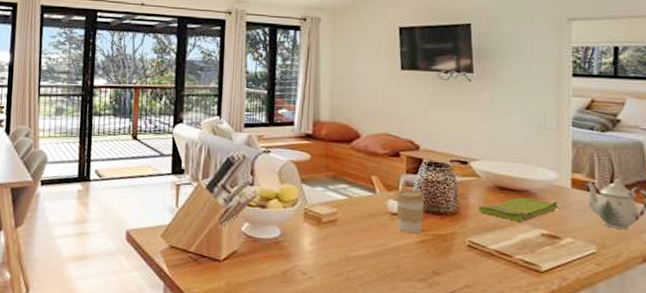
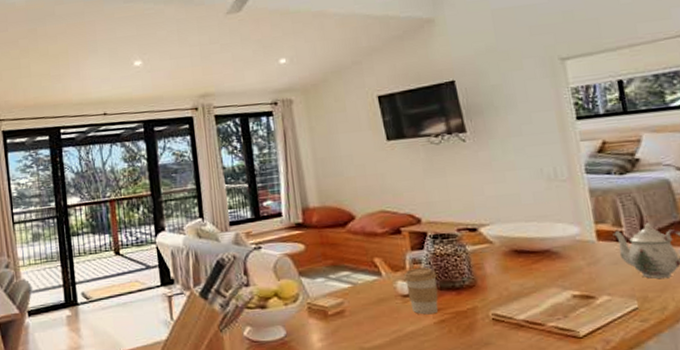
dish towel: present [478,197,559,222] -> none [496,257,587,286]

